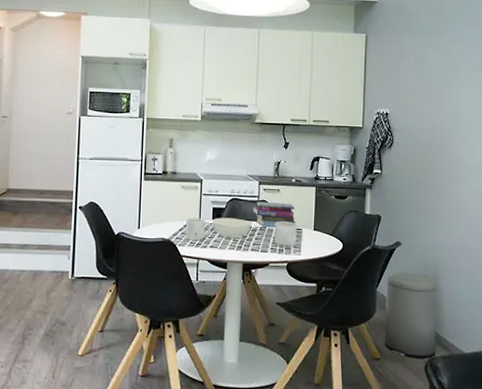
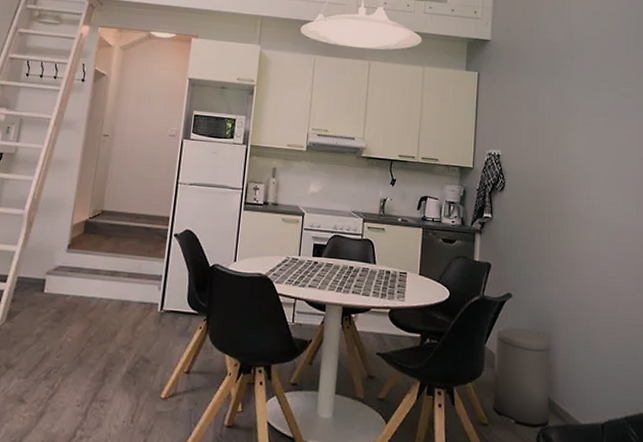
mug: present [185,218,212,241] -> none [283,253,312,280]
bowl: present [212,217,252,239] -> none [312,255,354,280]
books: present [253,201,296,227] -> none [355,240,400,269]
mug: present [274,221,303,248] -> none [377,263,408,293]

